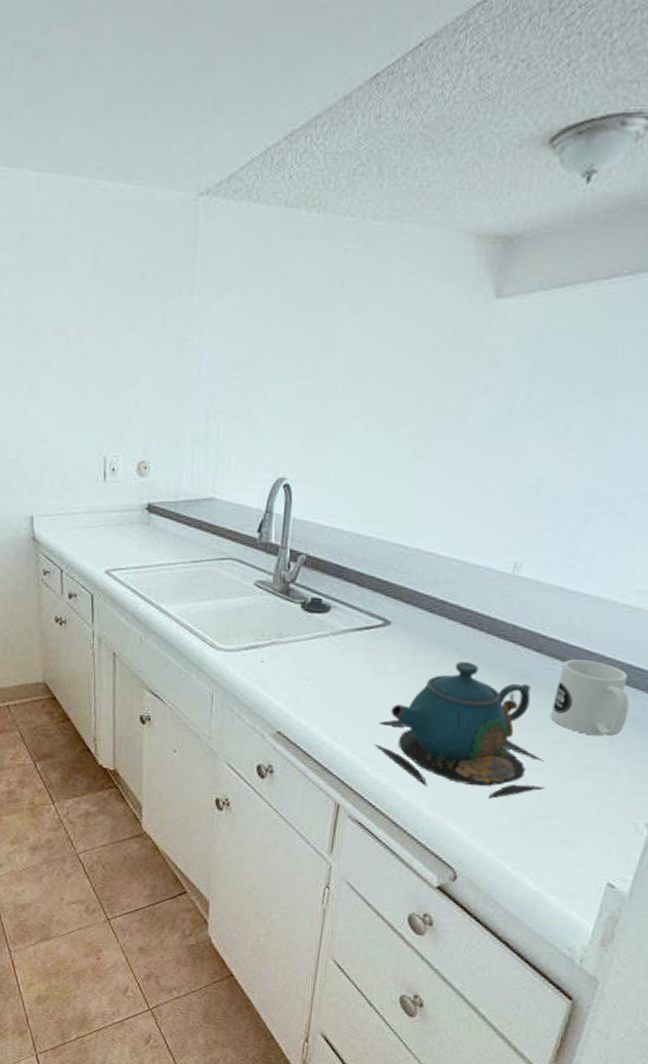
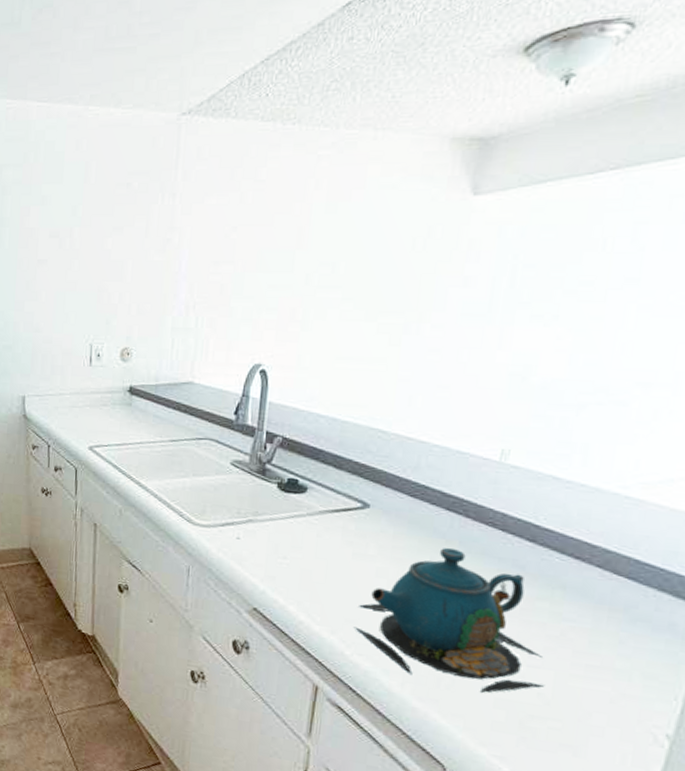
mug: present [550,659,630,736] -> none [547,551,640,636]

